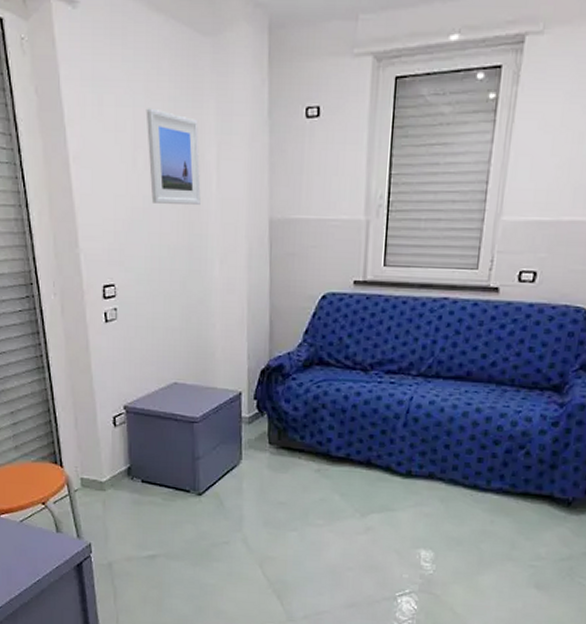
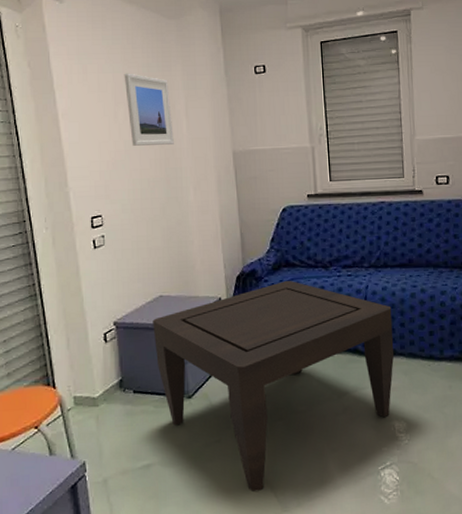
coffee table: none [165,381,437,597] -> present [153,281,395,491]

